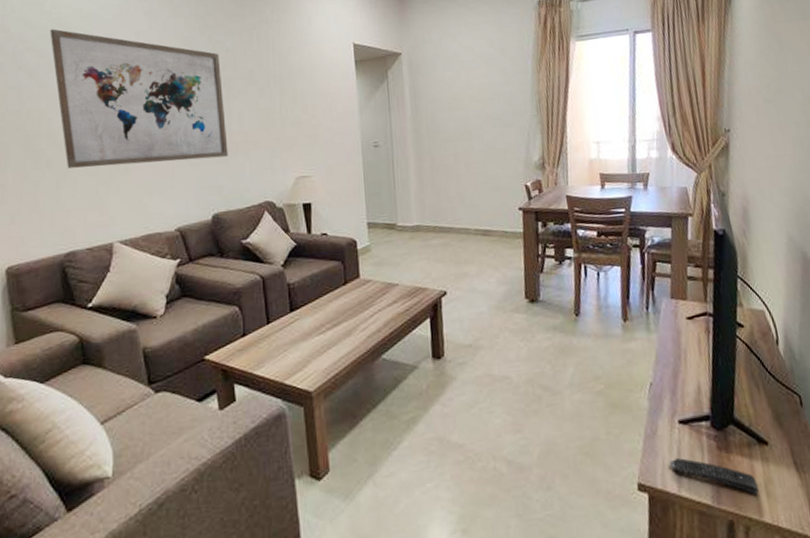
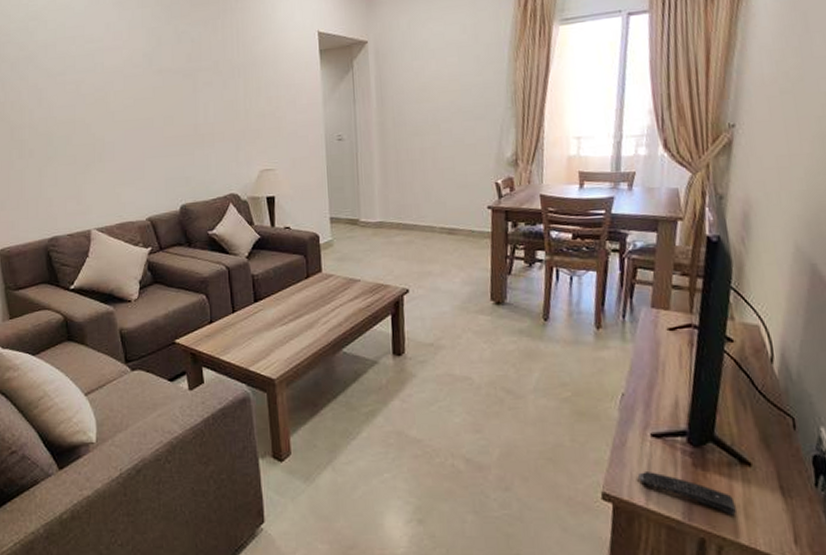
wall art: present [50,29,228,168] -> none [28,21,194,158]

